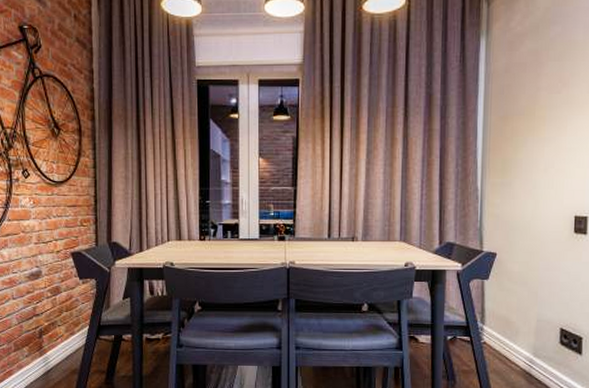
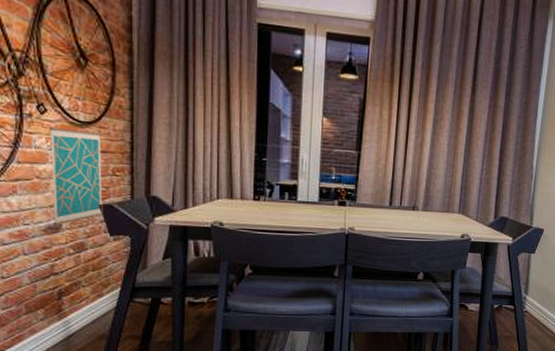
wall art: none [32,188,74,272] -> present [49,127,103,226]

